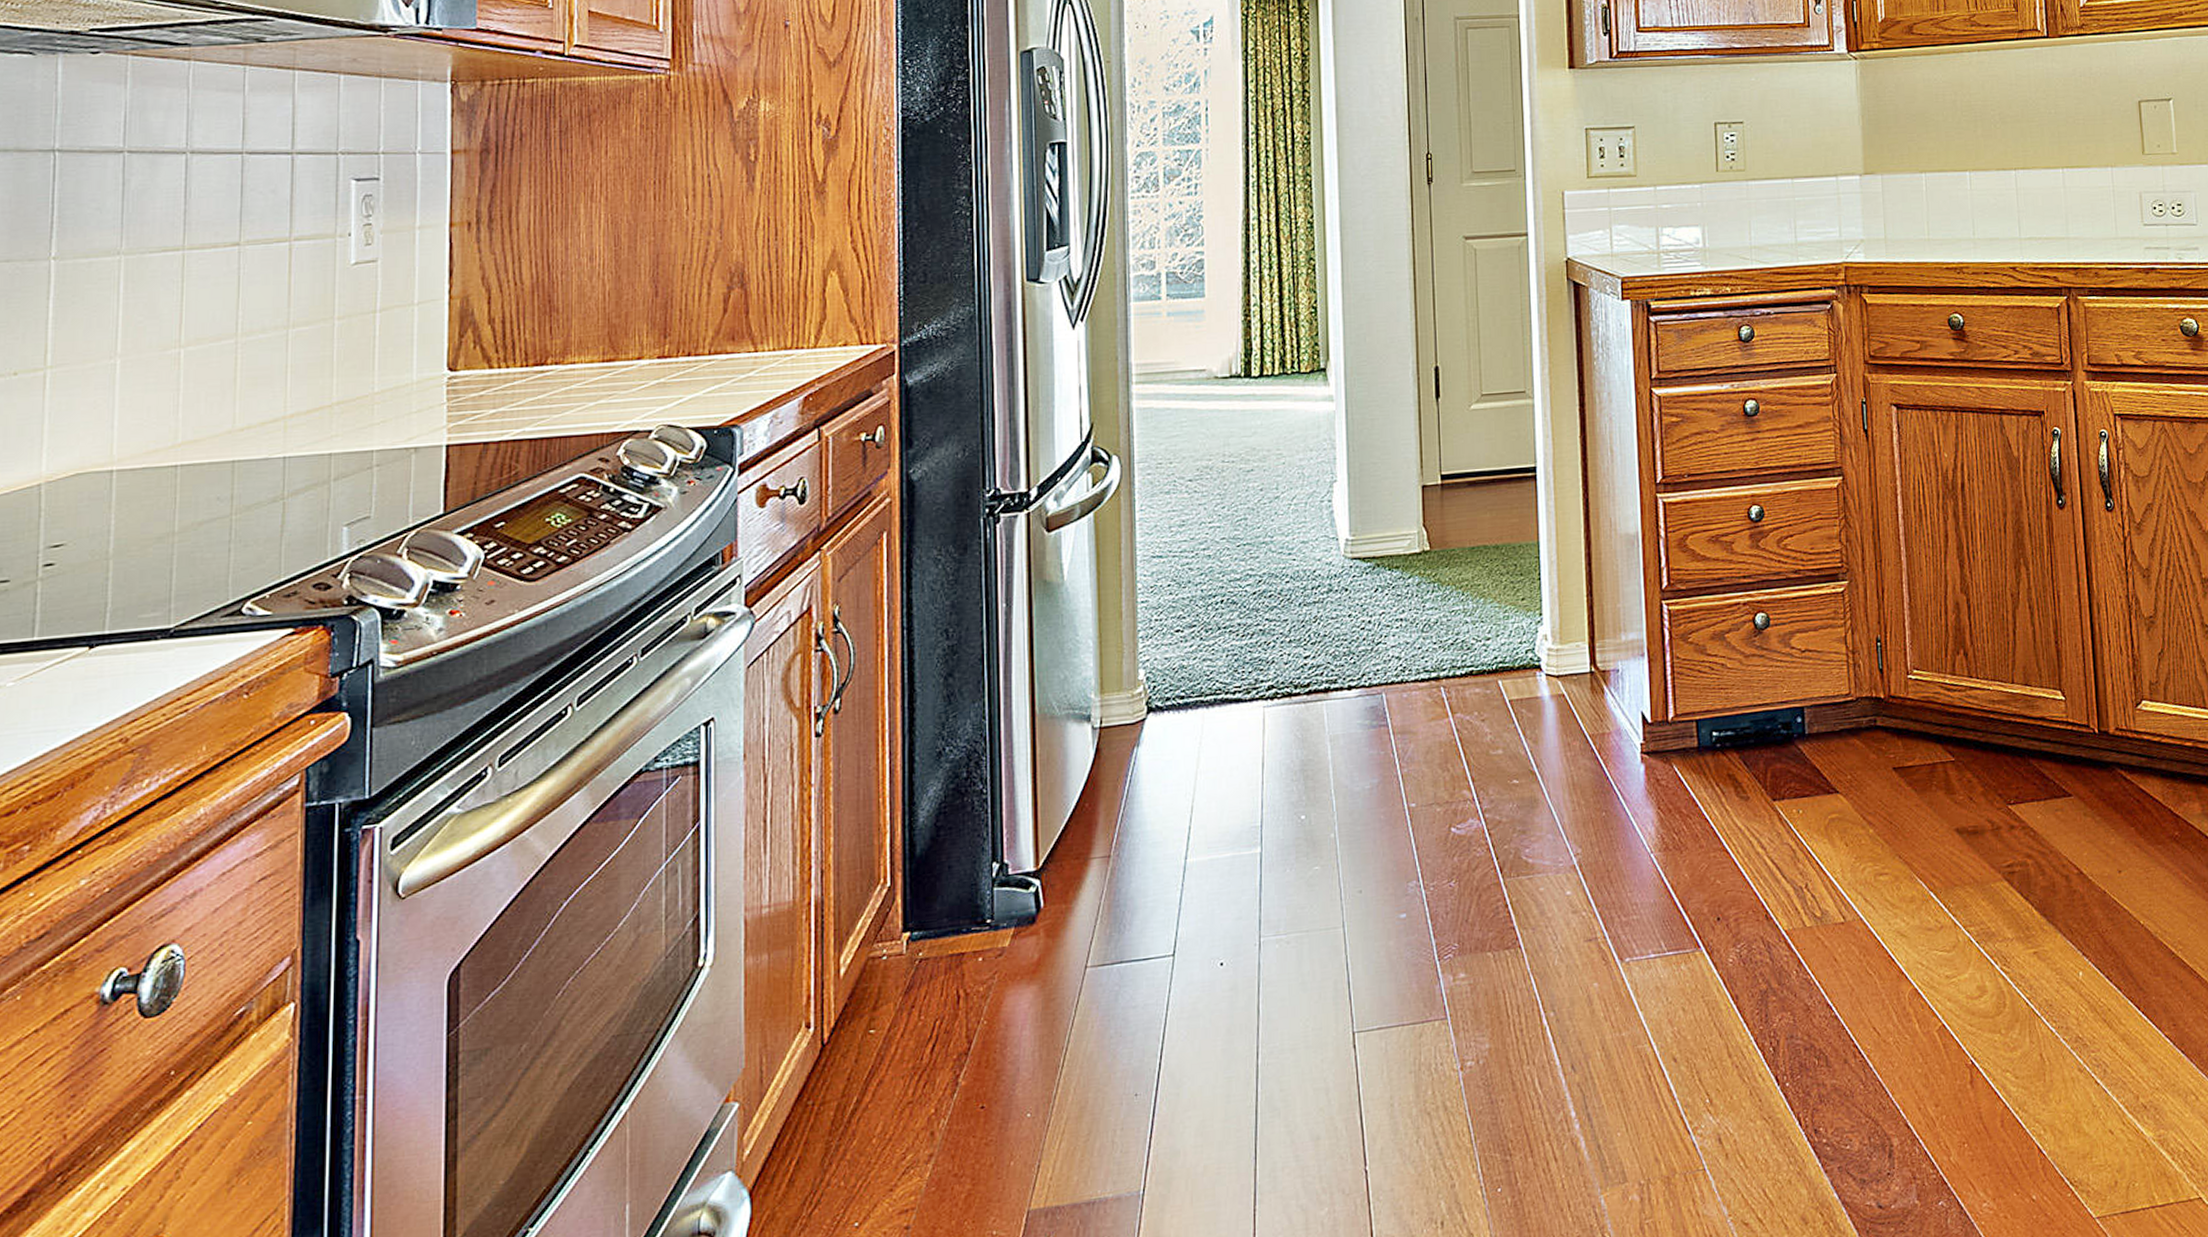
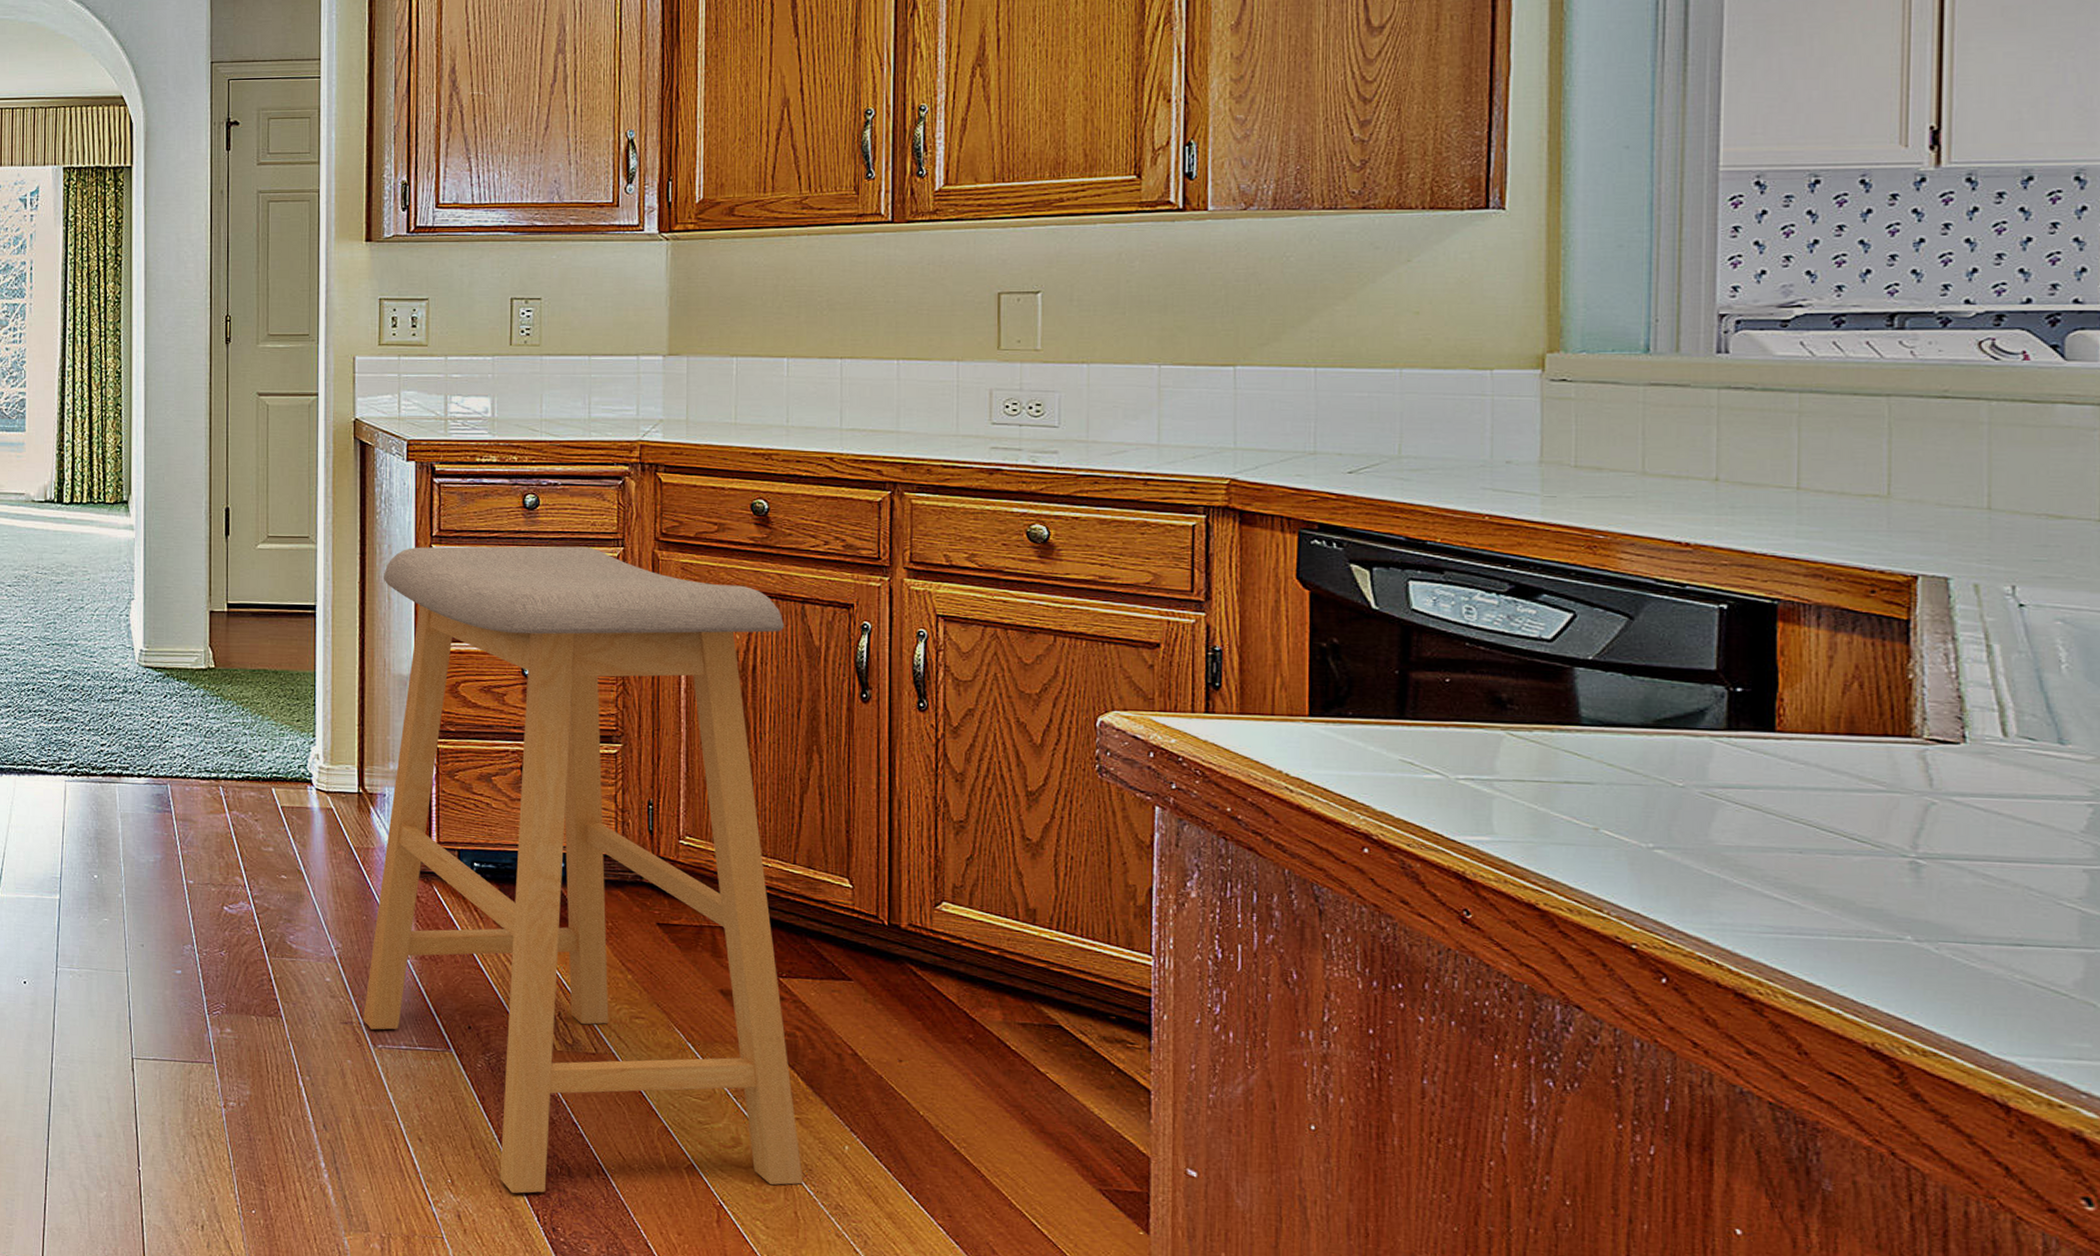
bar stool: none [1605,376,2046,1100] -> present [362,546,803,1194]

